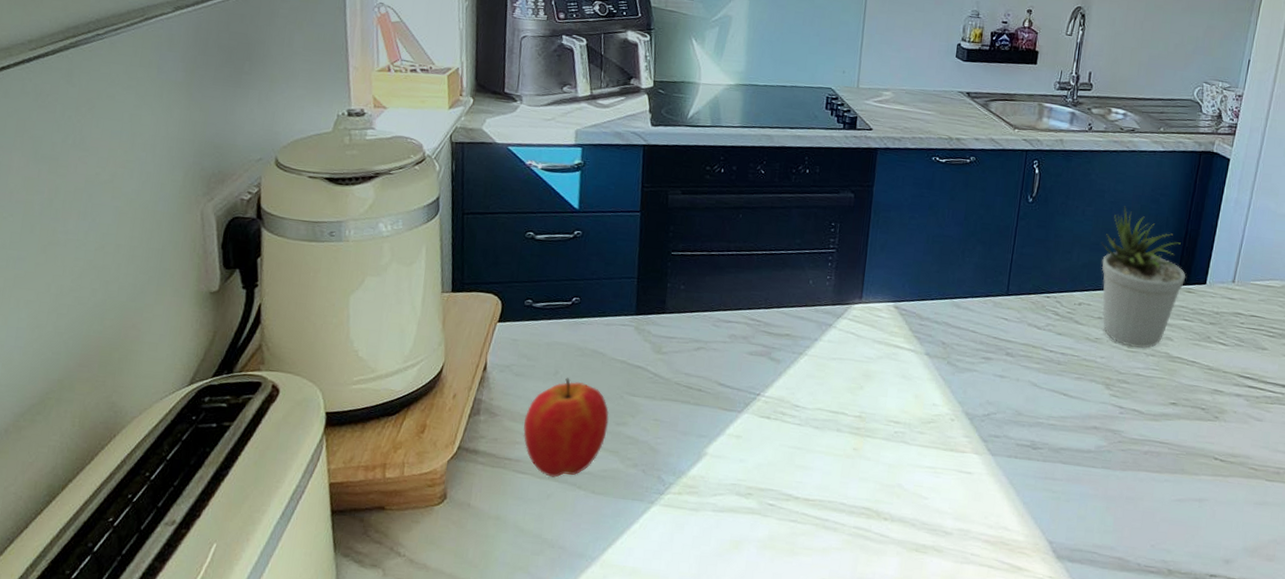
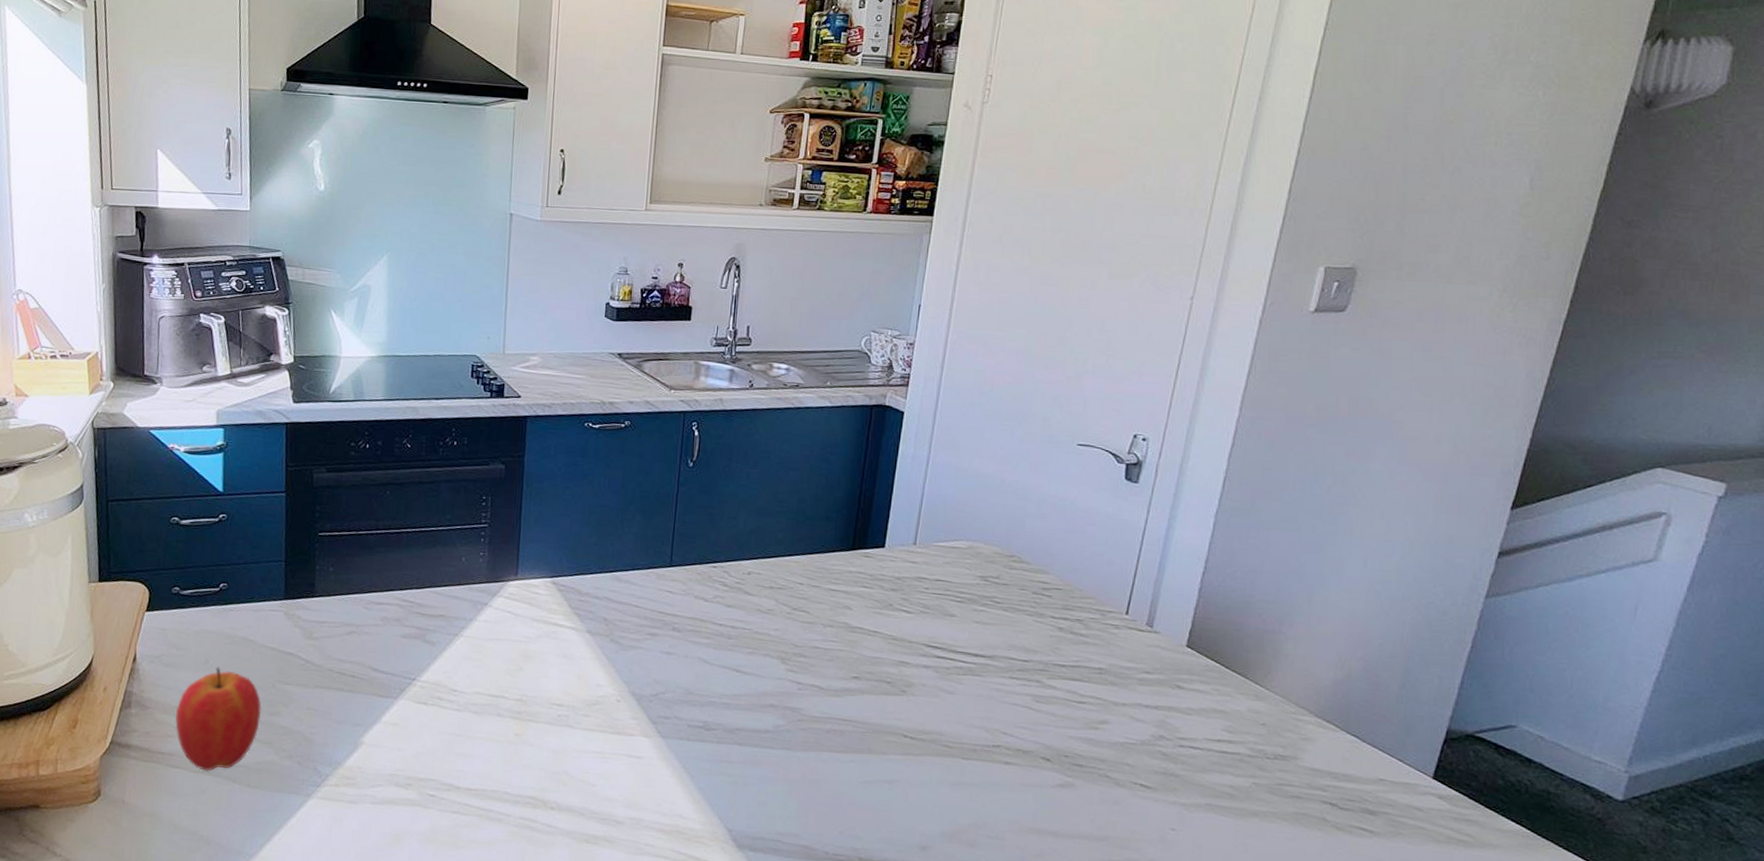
potted plant: present [1101,206,1186,348] -> none [768,467,863,619]

